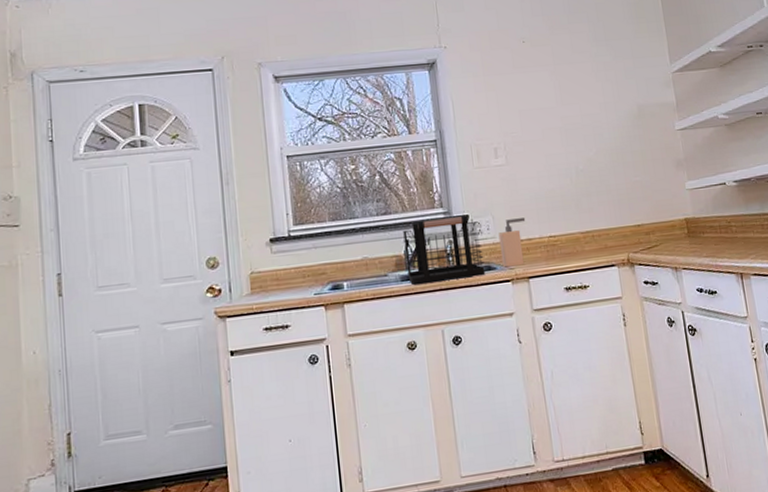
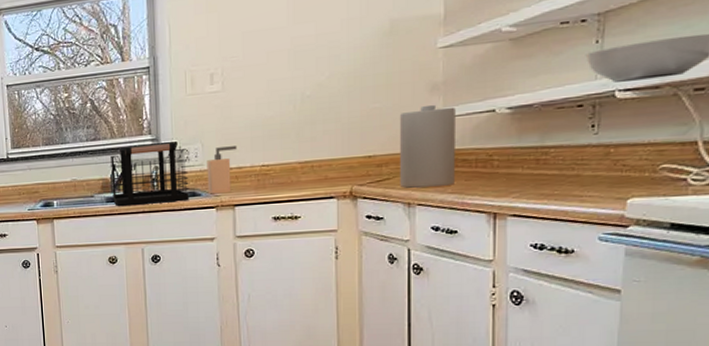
paper towel holder: none [656,178,708,254] -> present [399,104,455,188]

